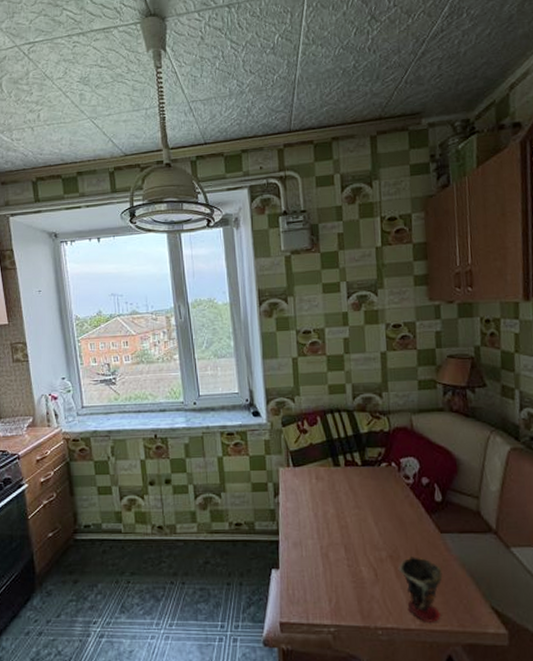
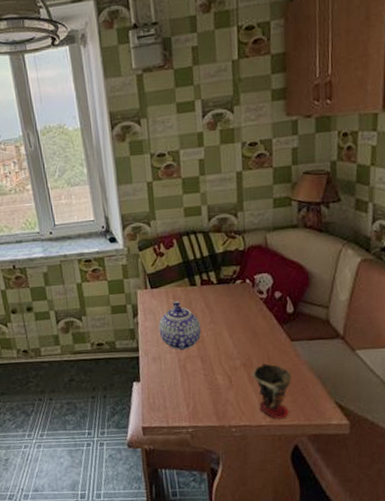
teapot: none [300,481,345,536] -> present [158,300,201,350]

